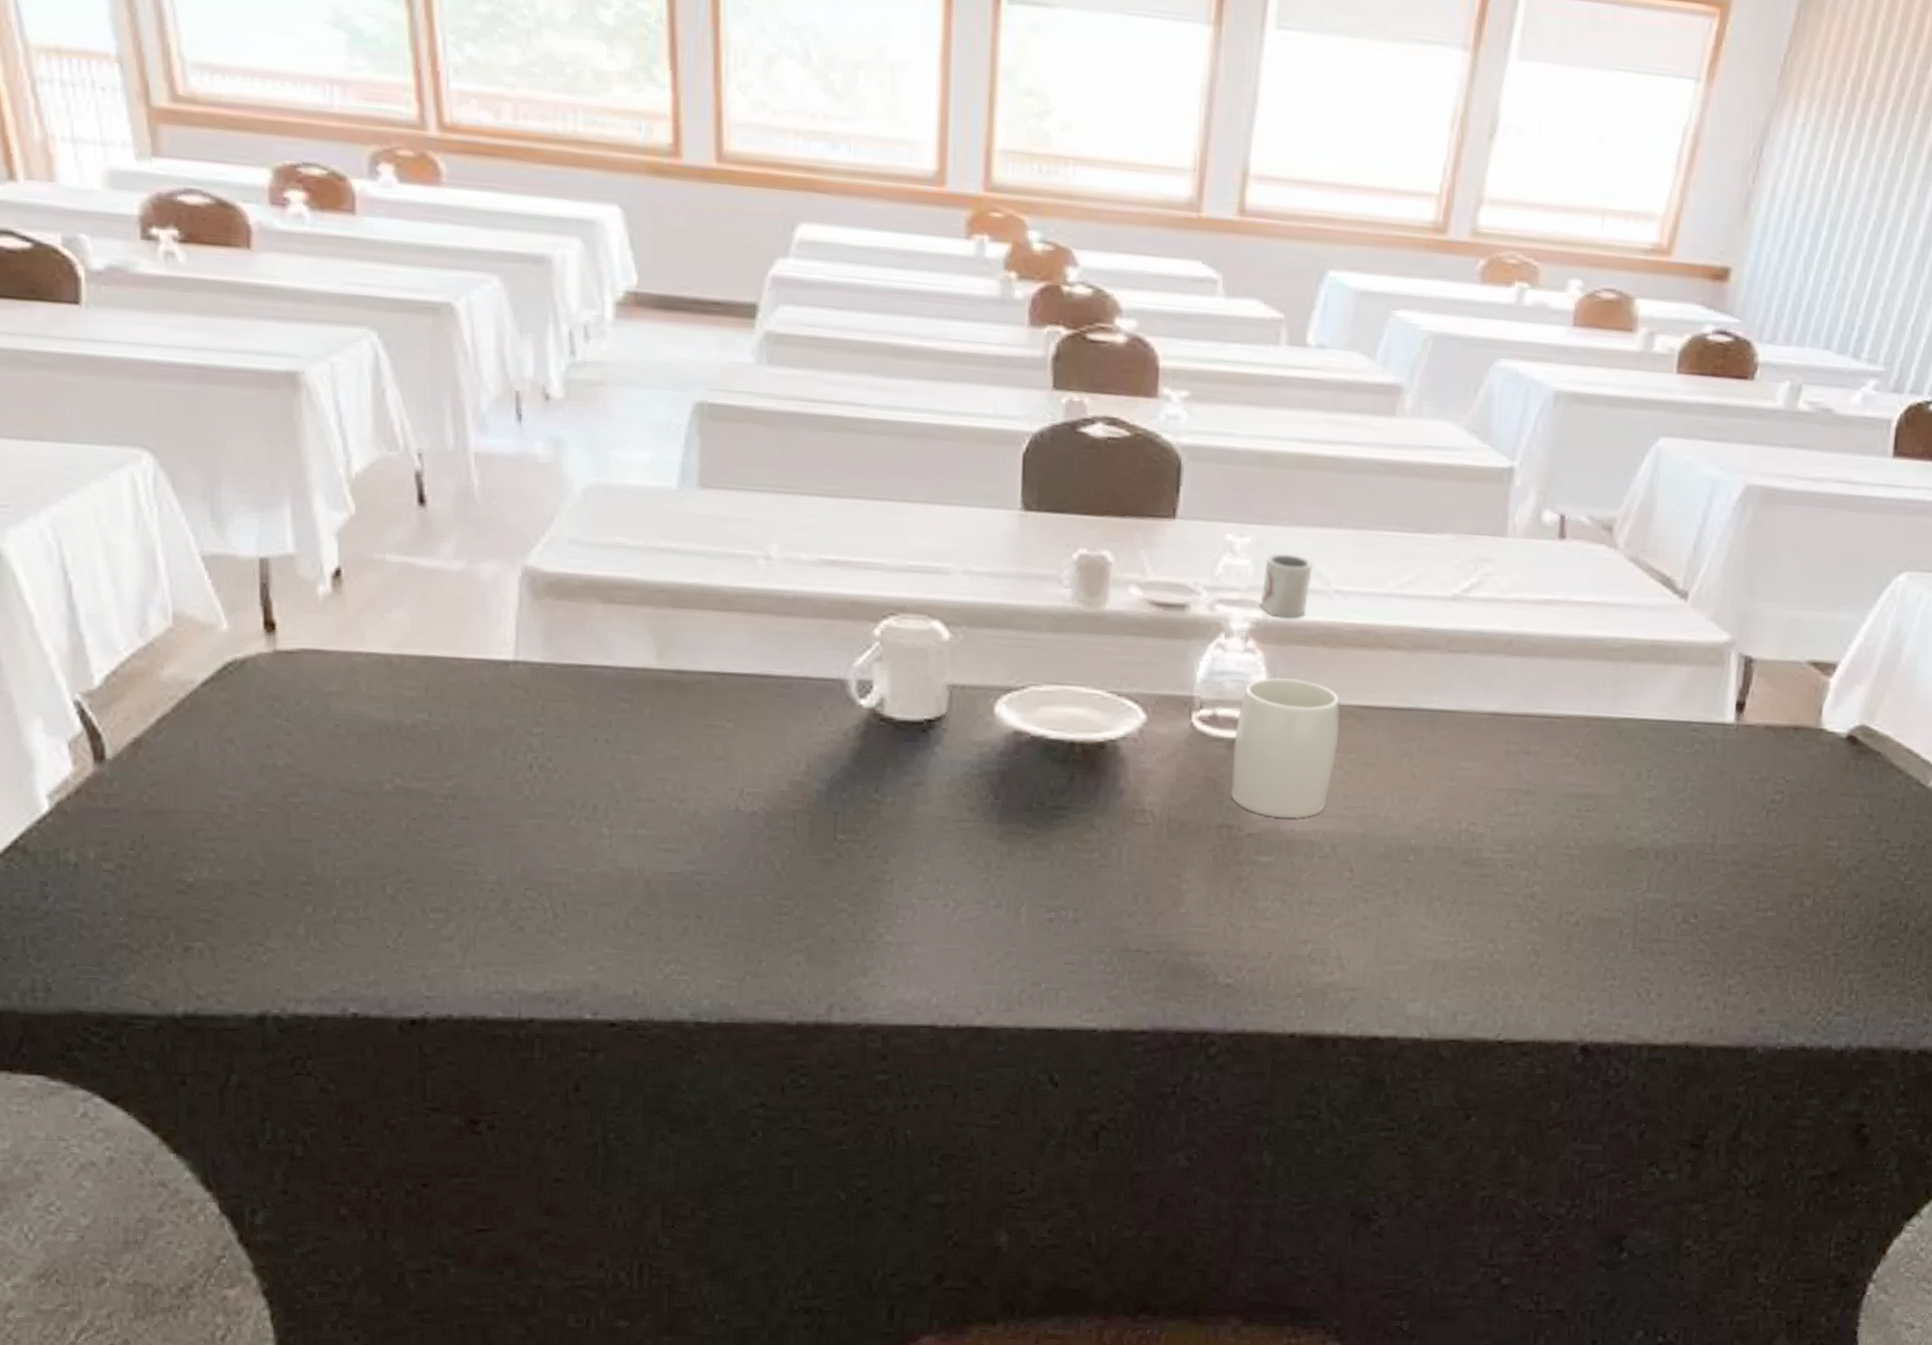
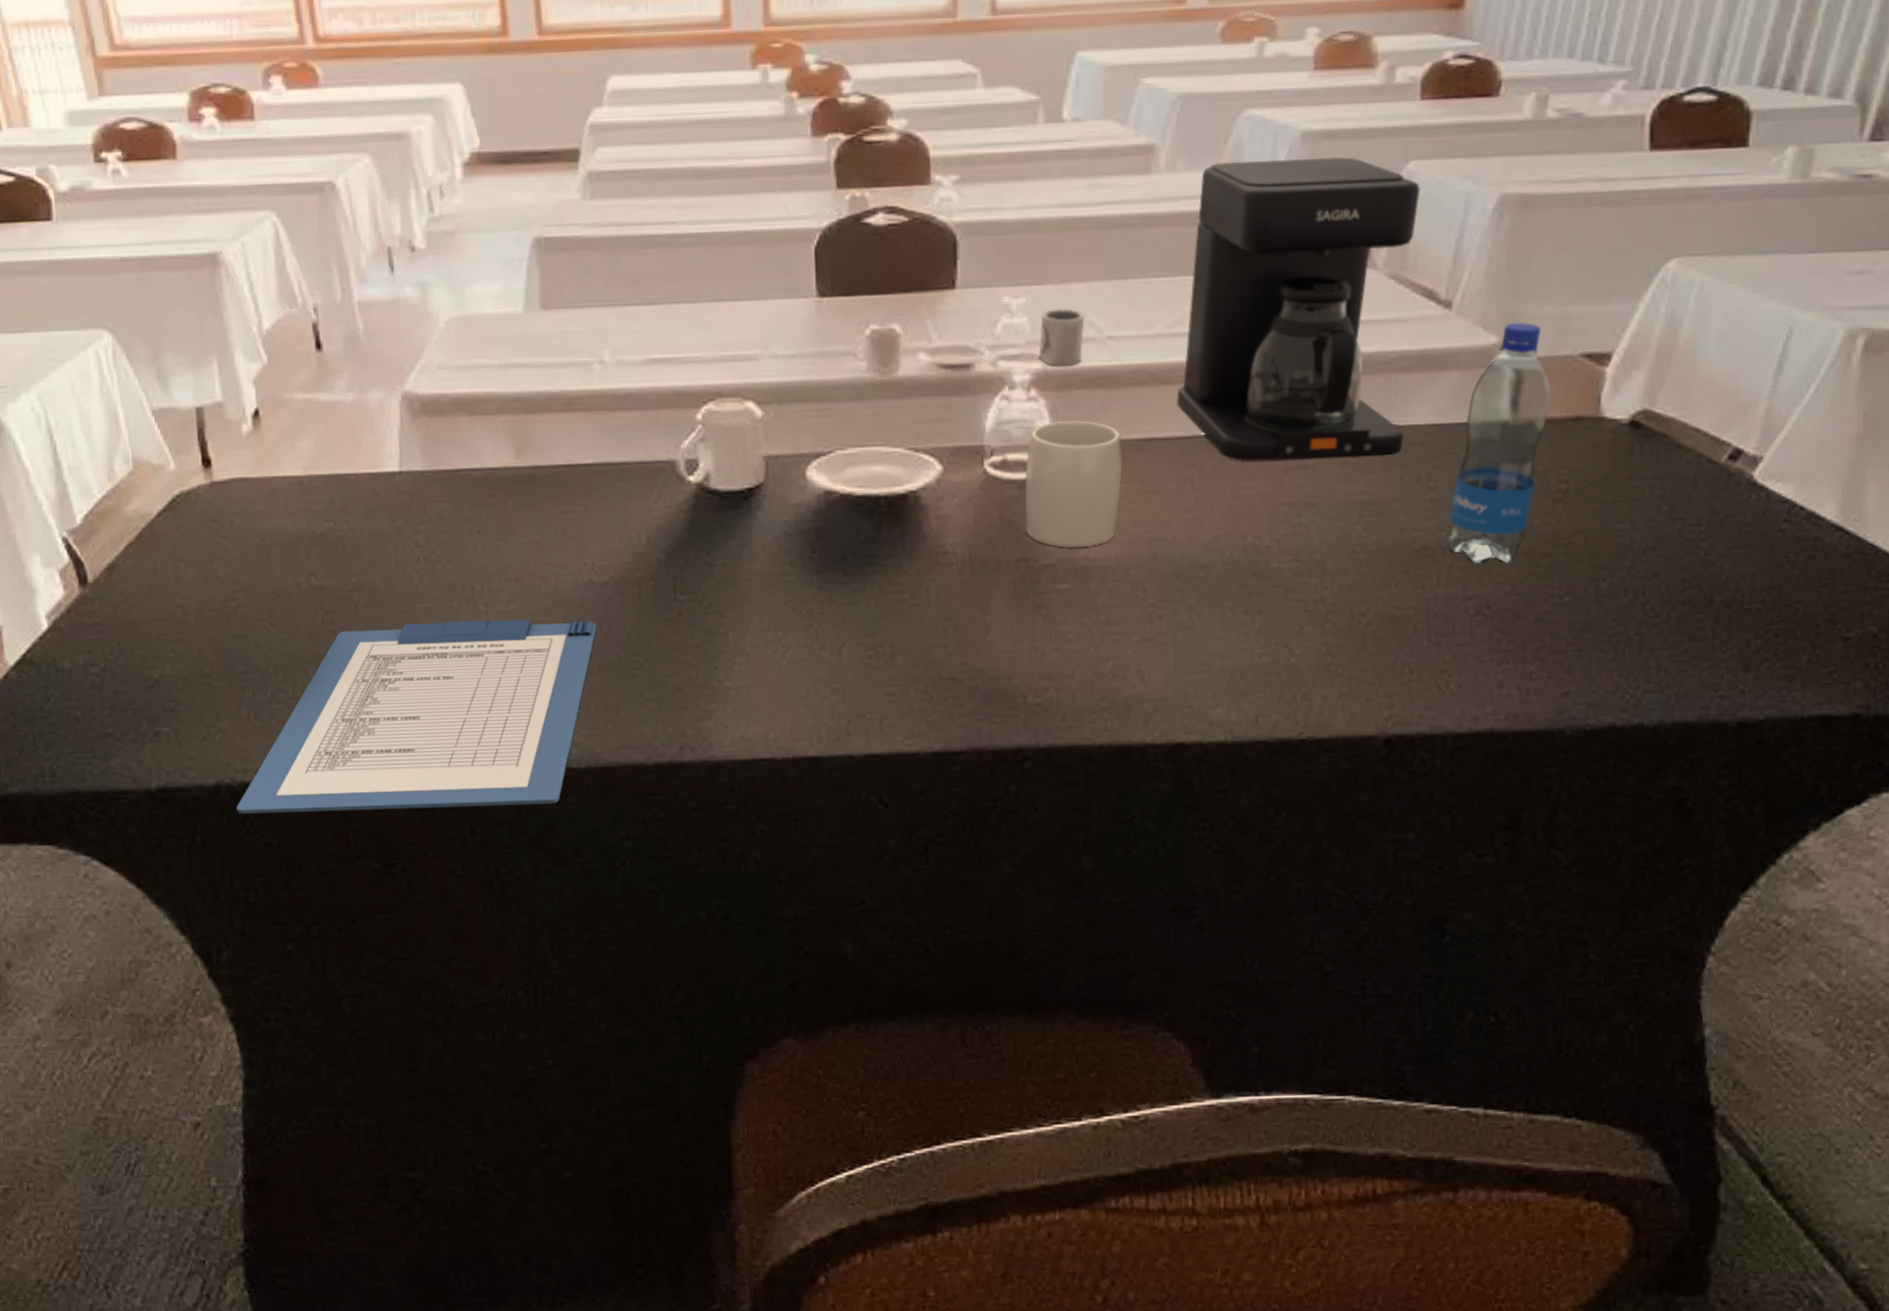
clipboard: none [286,841,741,1062] -> present [237,619,597,814]
coffee maker: none [1400,413,1668,749] -> present [1175,156,1420,462]
bottle: none [1661,622,1776,872] -> present [1448,323,1551,564]

